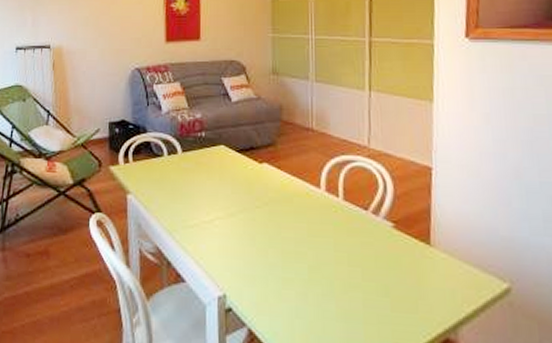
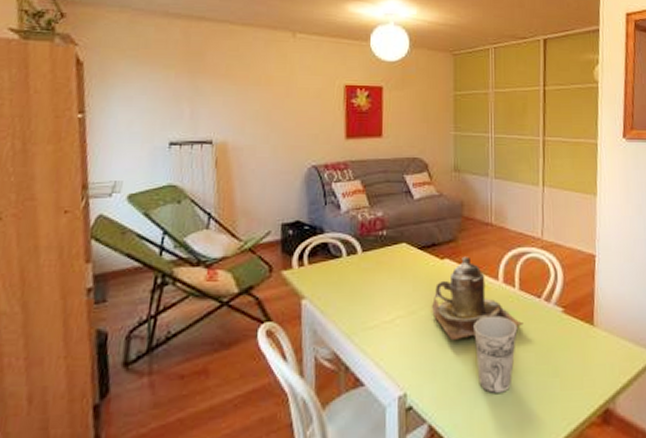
teapot: none [251,161,348,247] -> present [432,256,523,341]
cup: none [294,224,342,307] -> present [474,315,518,394]

